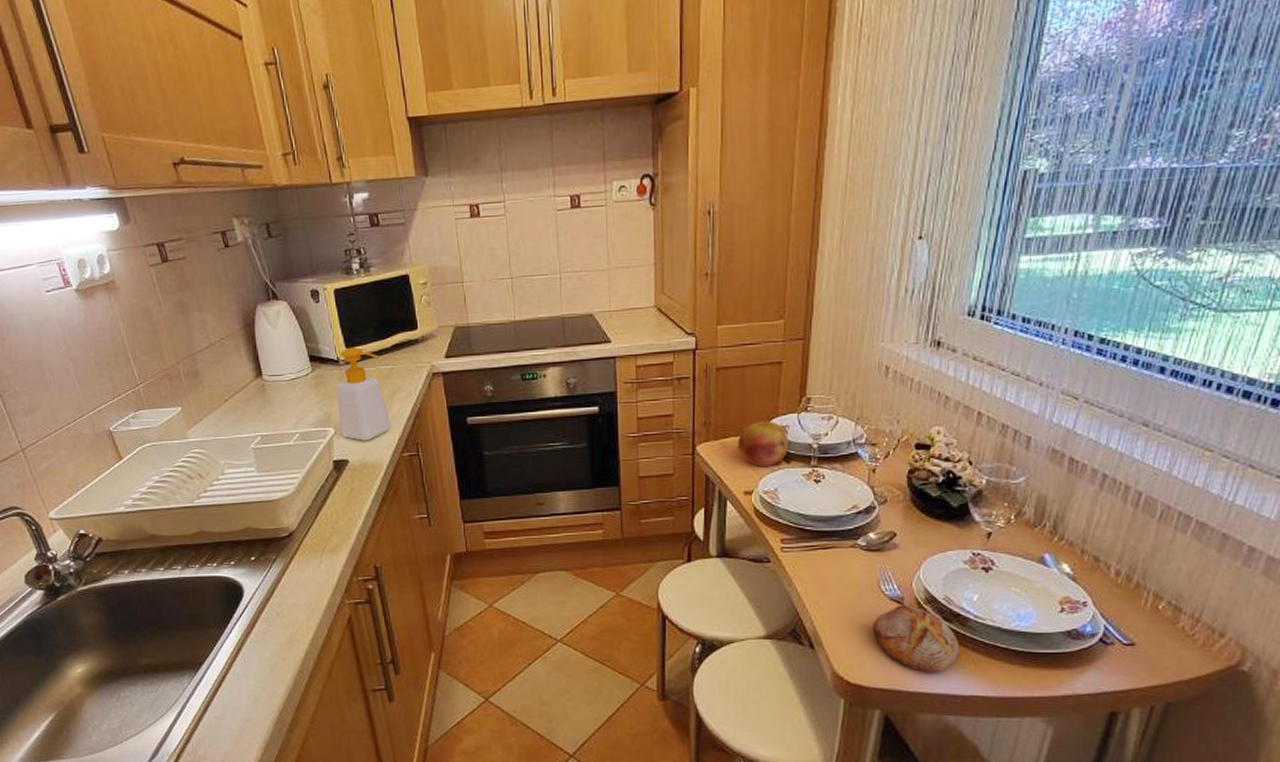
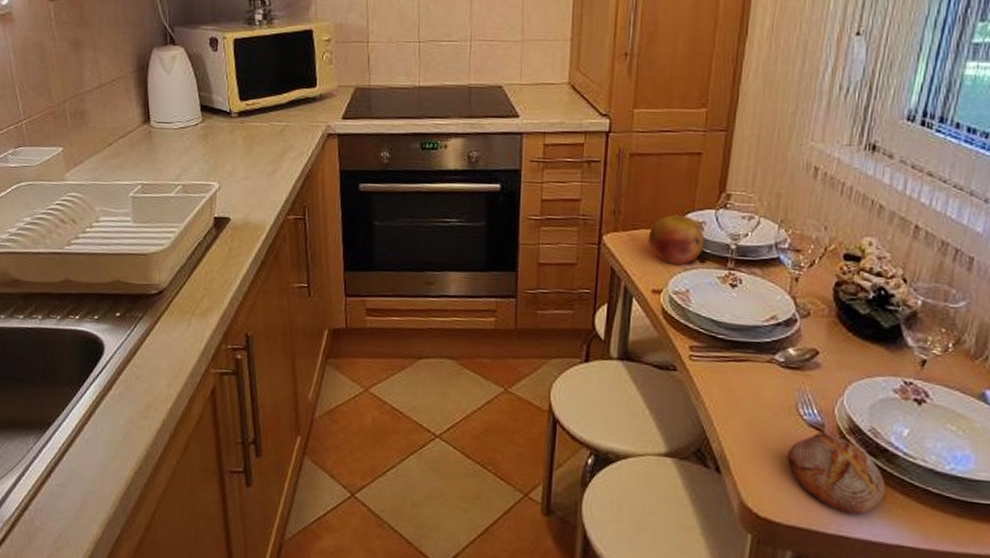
soap bottle: present [336,347,392,441] -> none [224,99,279,199]

